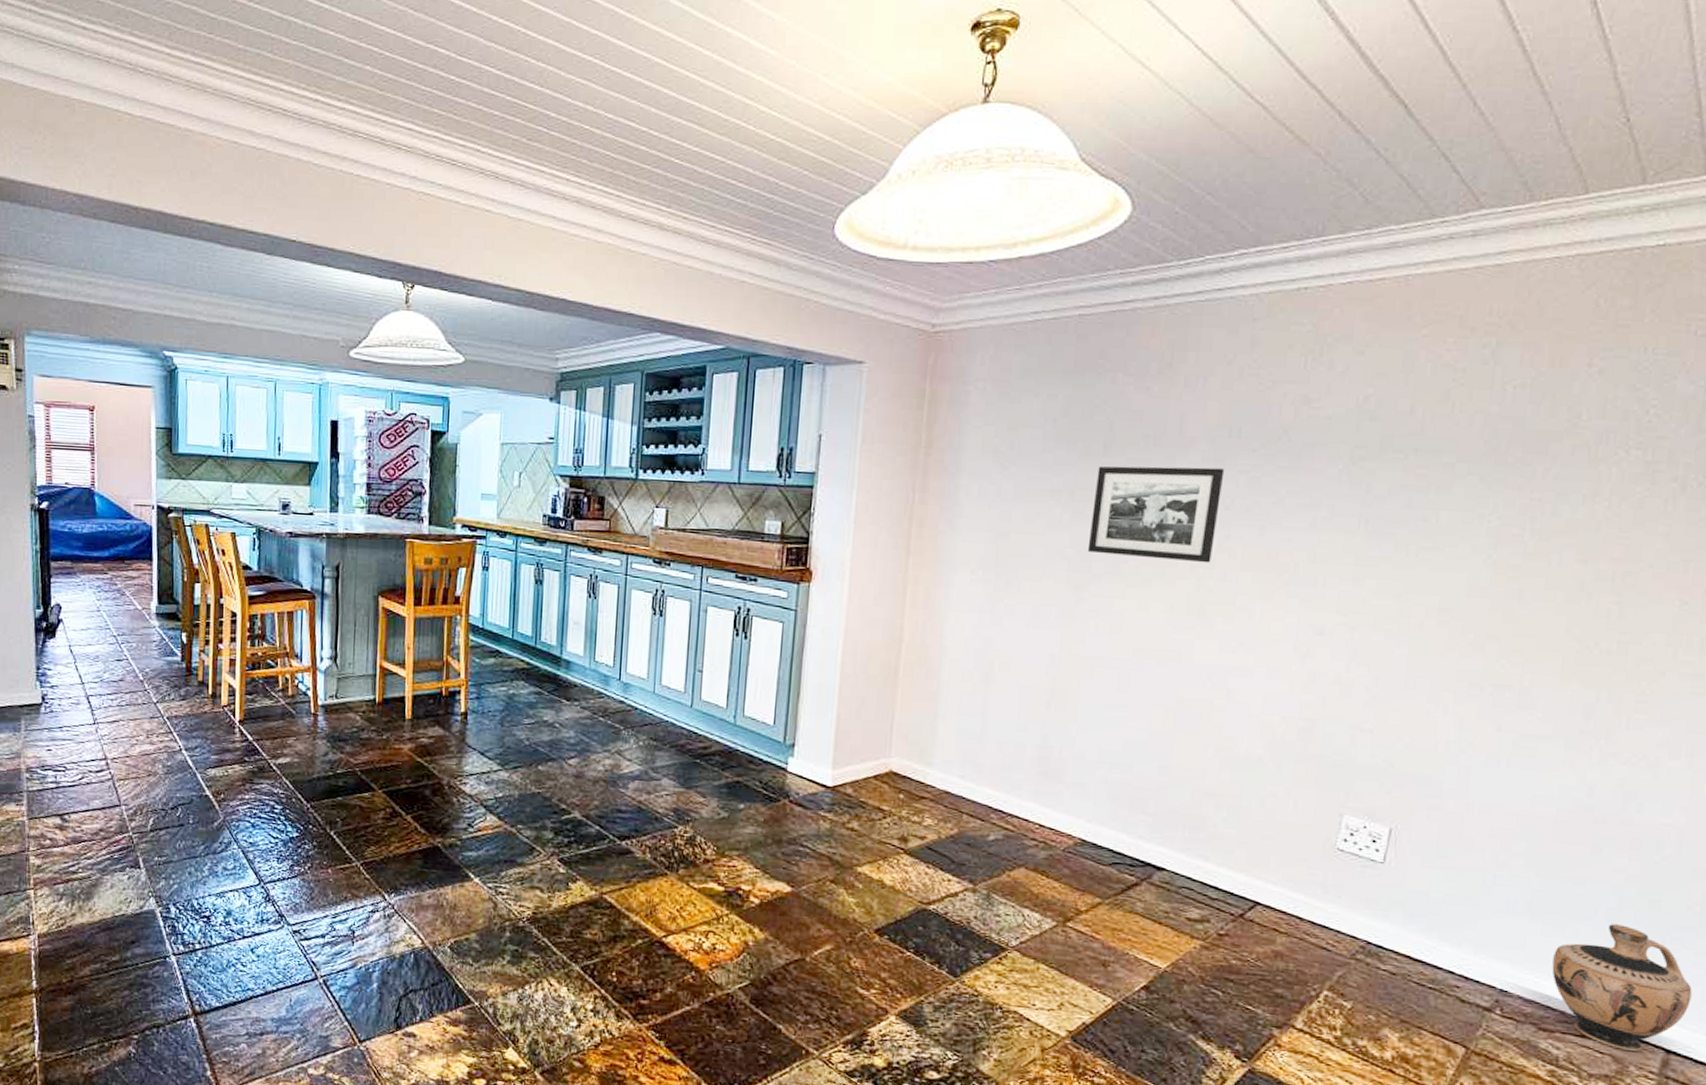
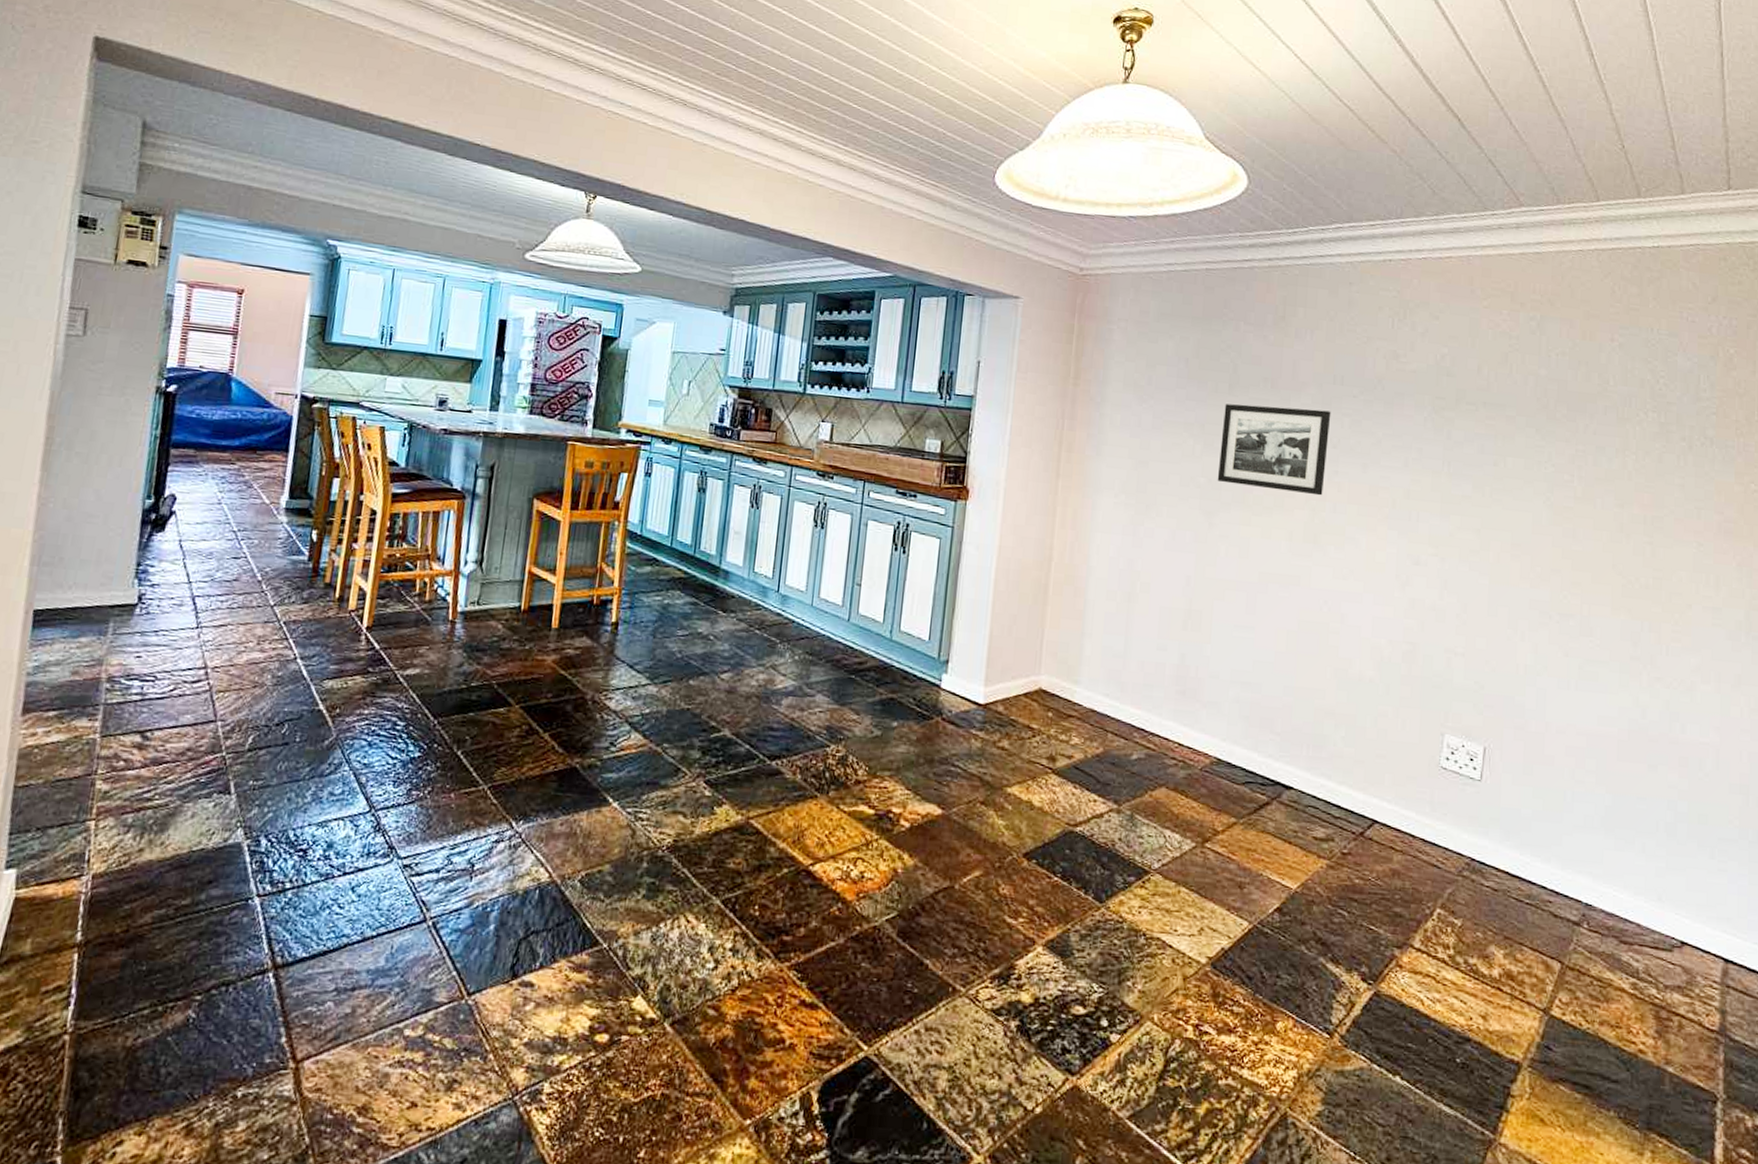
ceramic jug: present [1552,924,1692,1051] -> none [1626,837,1740,961]

